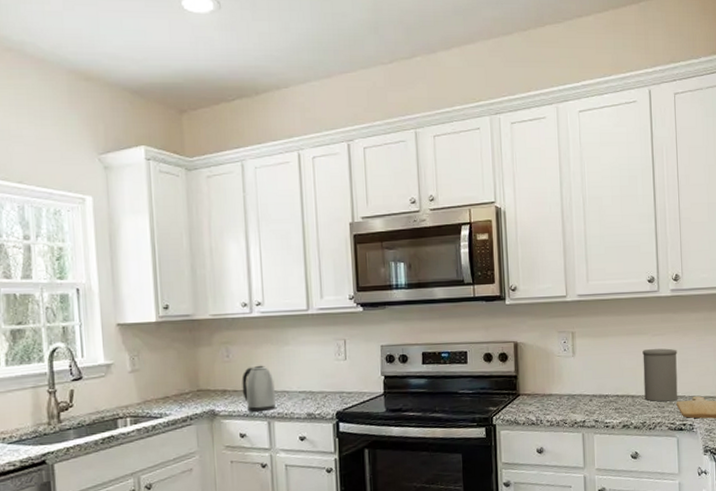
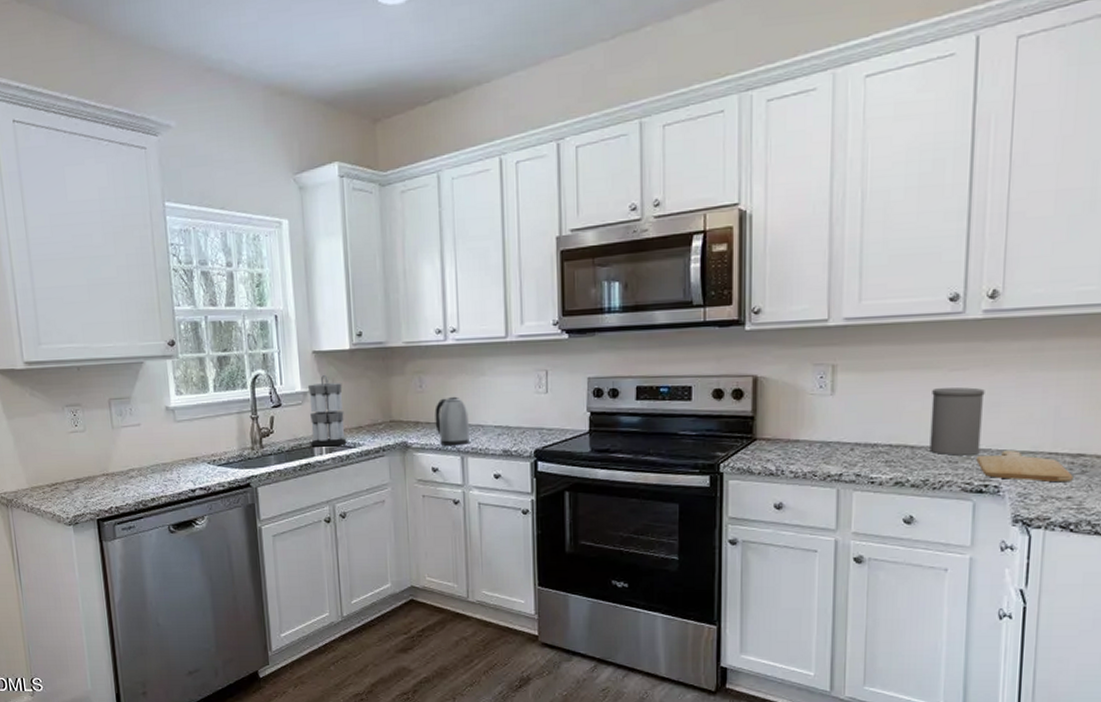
spice rack: none [112,346,153,419] -> present [308,374,347,447]

